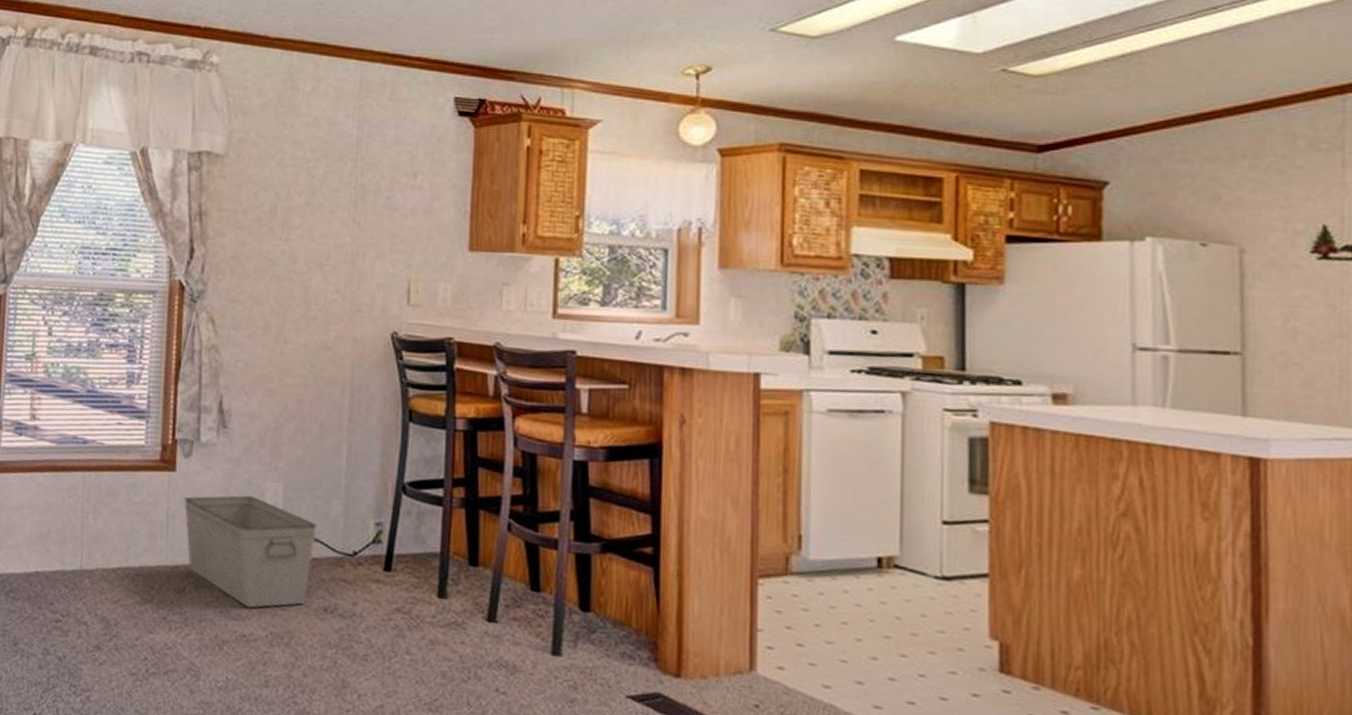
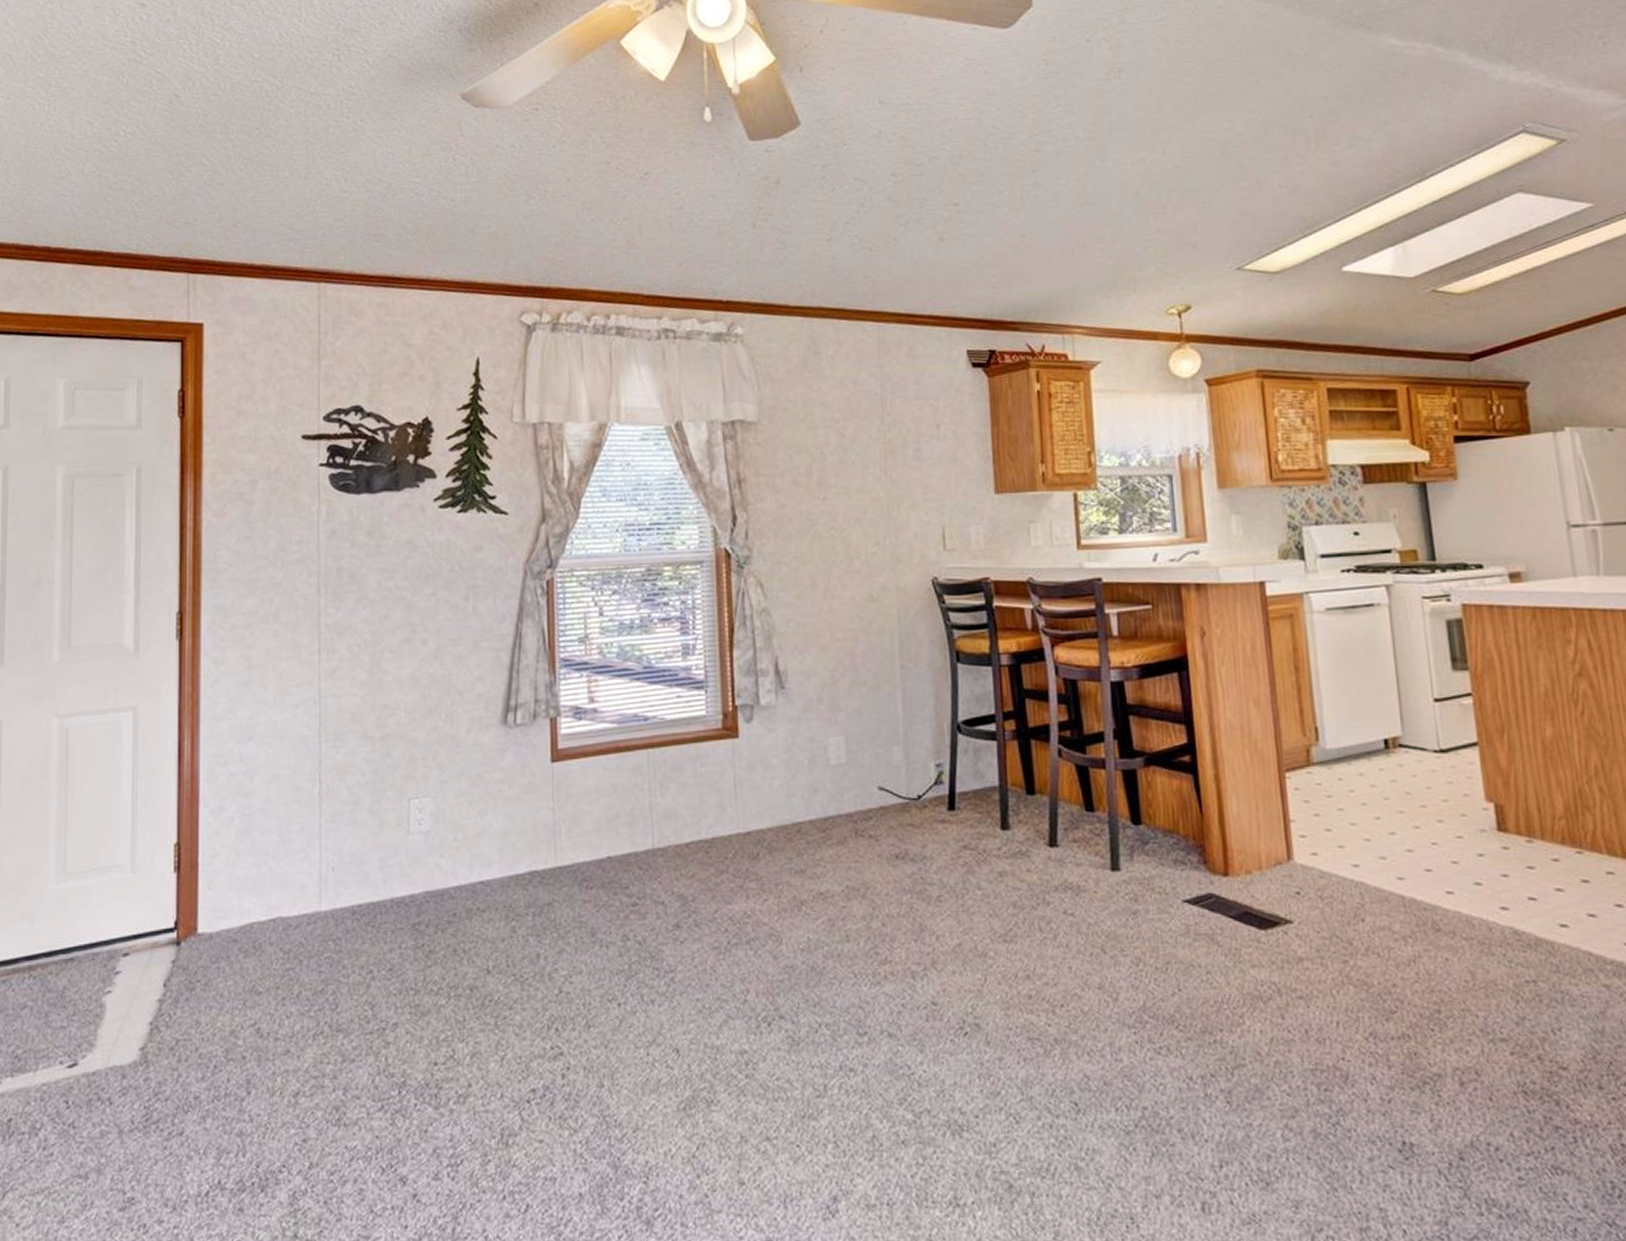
storage bin: present [184,495,317,608] -> none [749,752,881,865]

